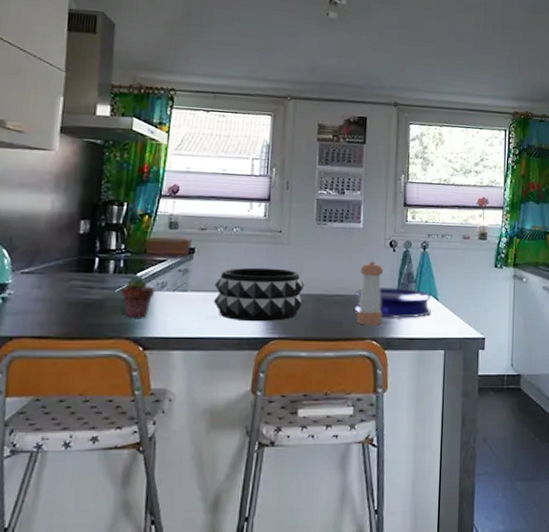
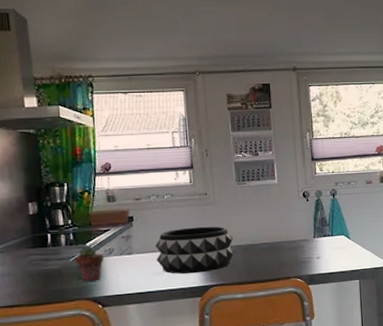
plate: present [355,288,432,319] -> none [277,231,345,258]
pepper shaker: present [357,261,384,326] -> none [279,211,303,267]

